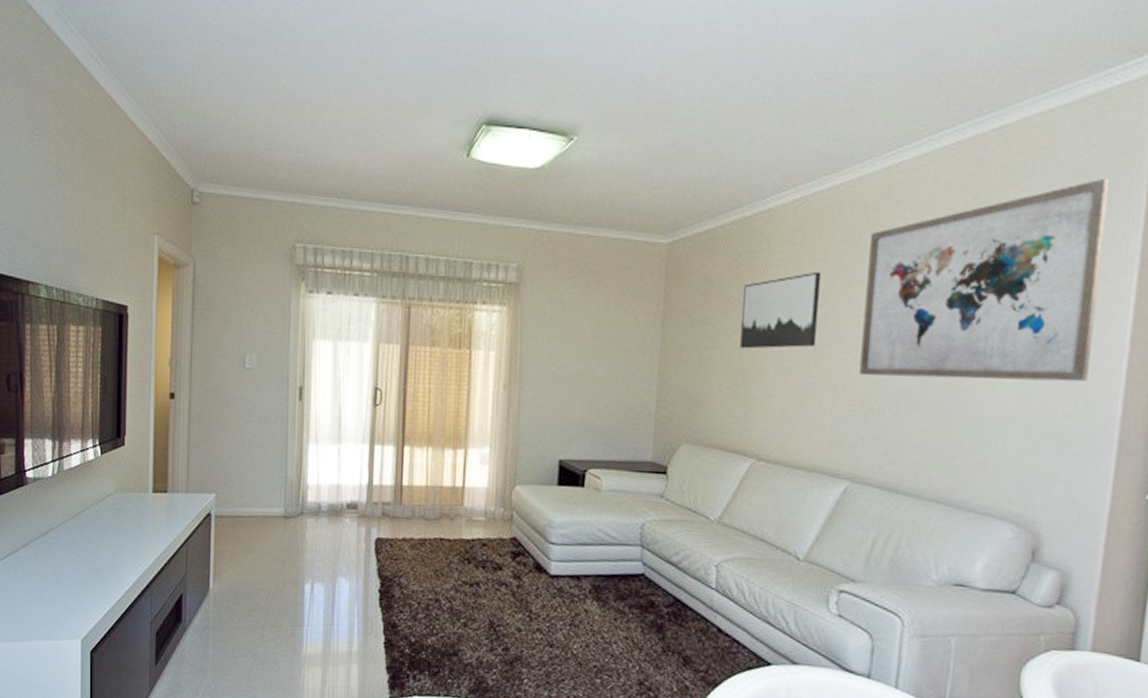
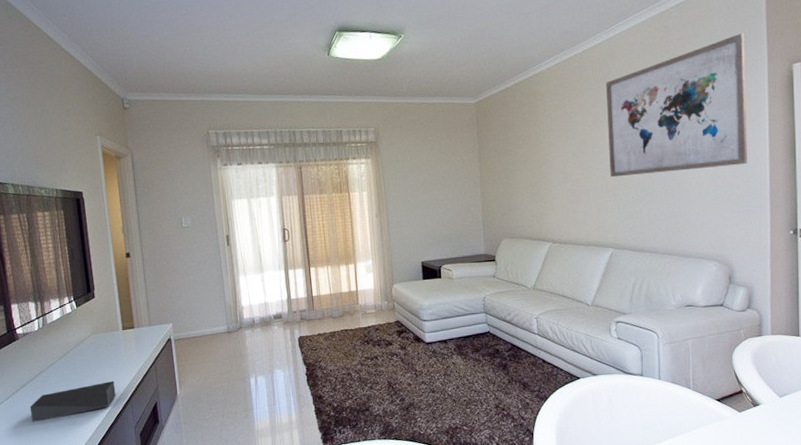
speaker: none [29,557,134,594] -> present [29,381,116,422]
wall art: present [740,271,821,349] -> none [530,111,581,169]

